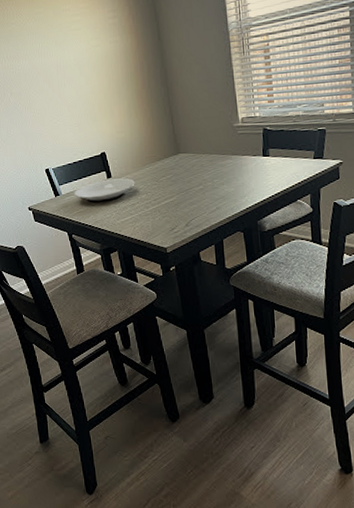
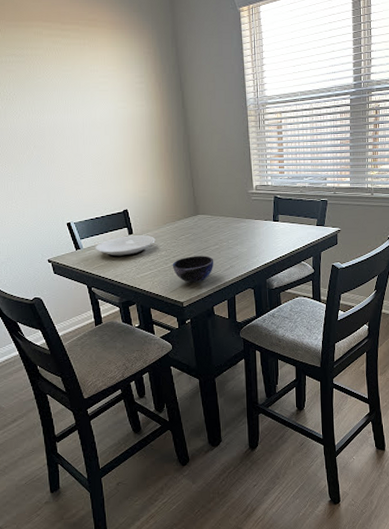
bowl: none [153,197,199,227] -> present [172,256,214,283]

